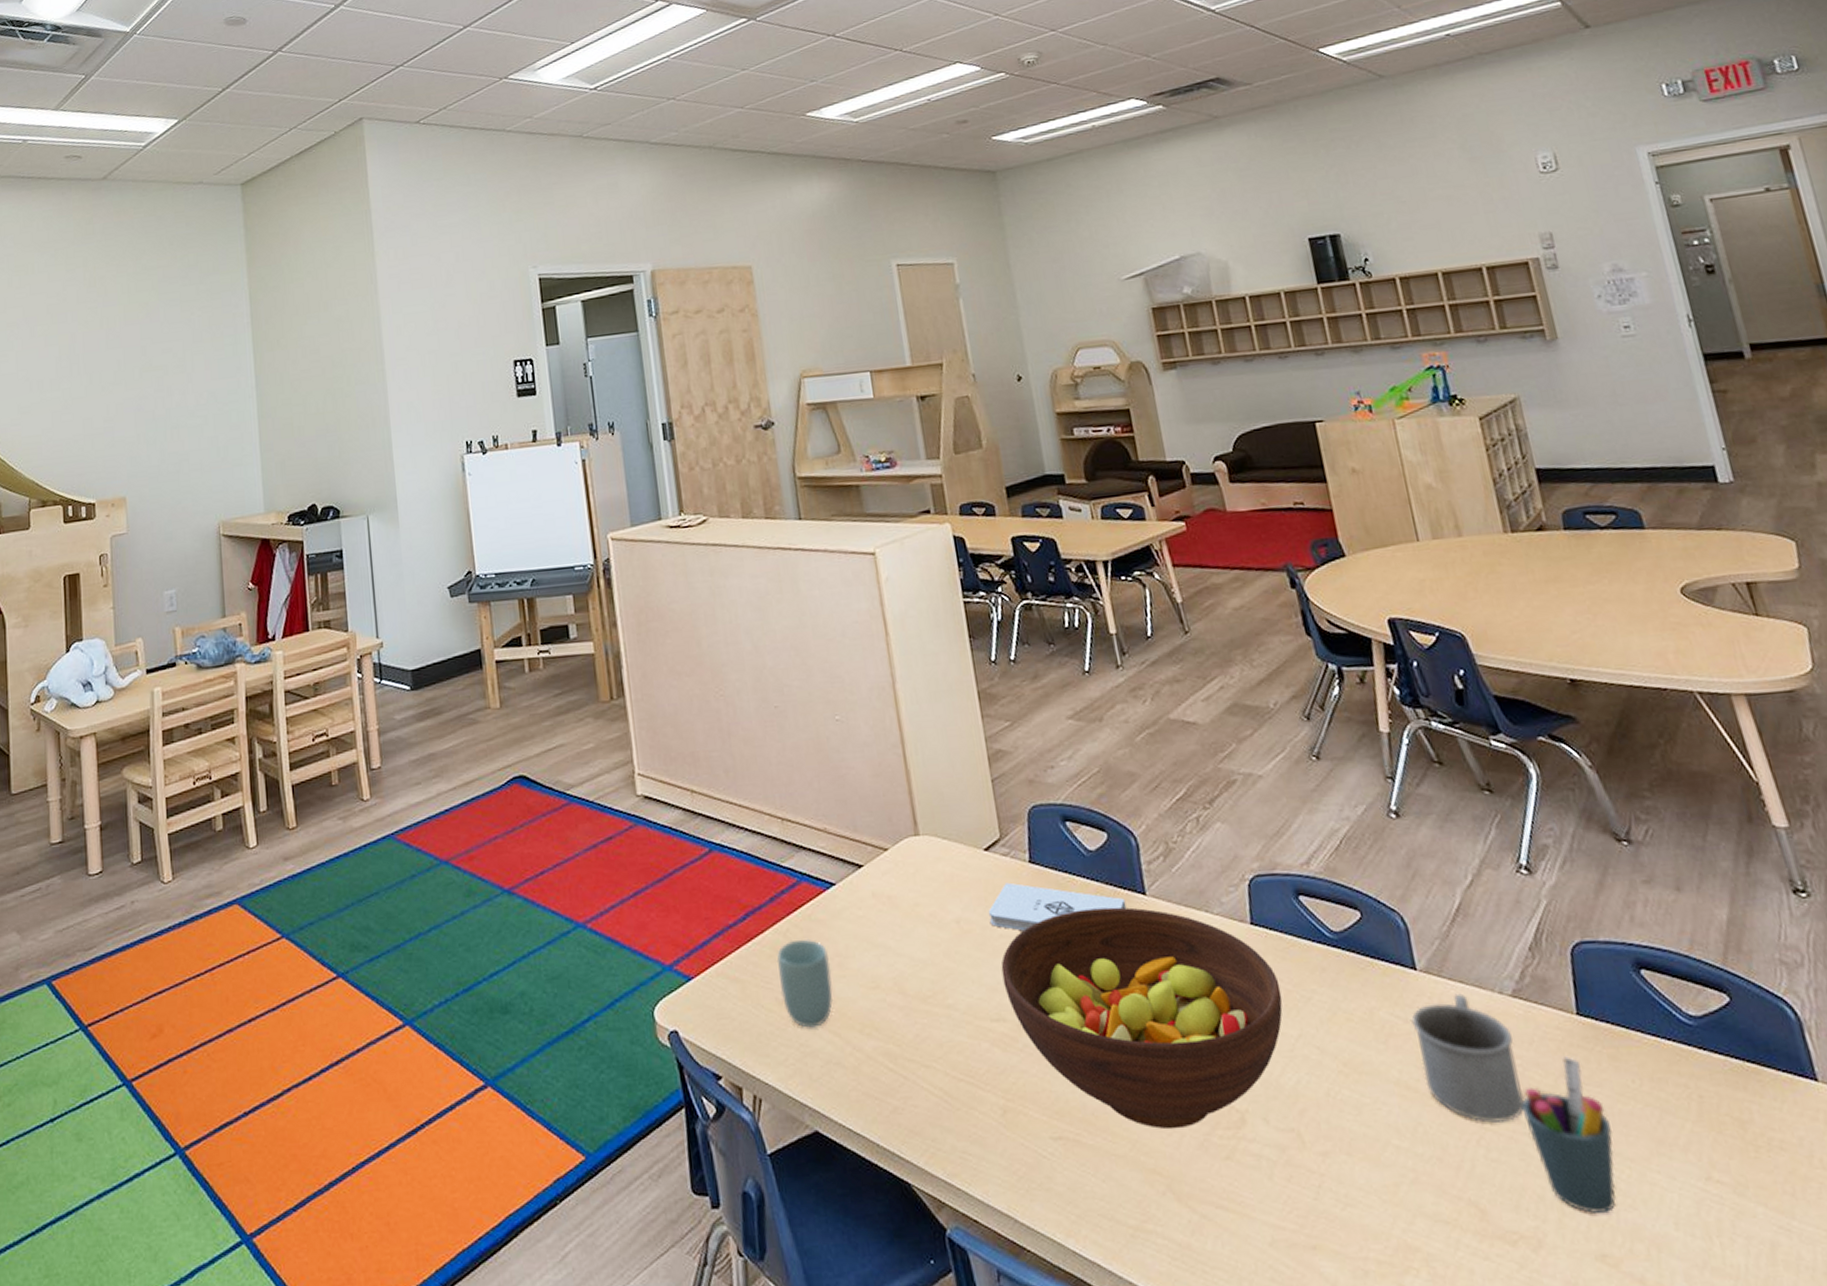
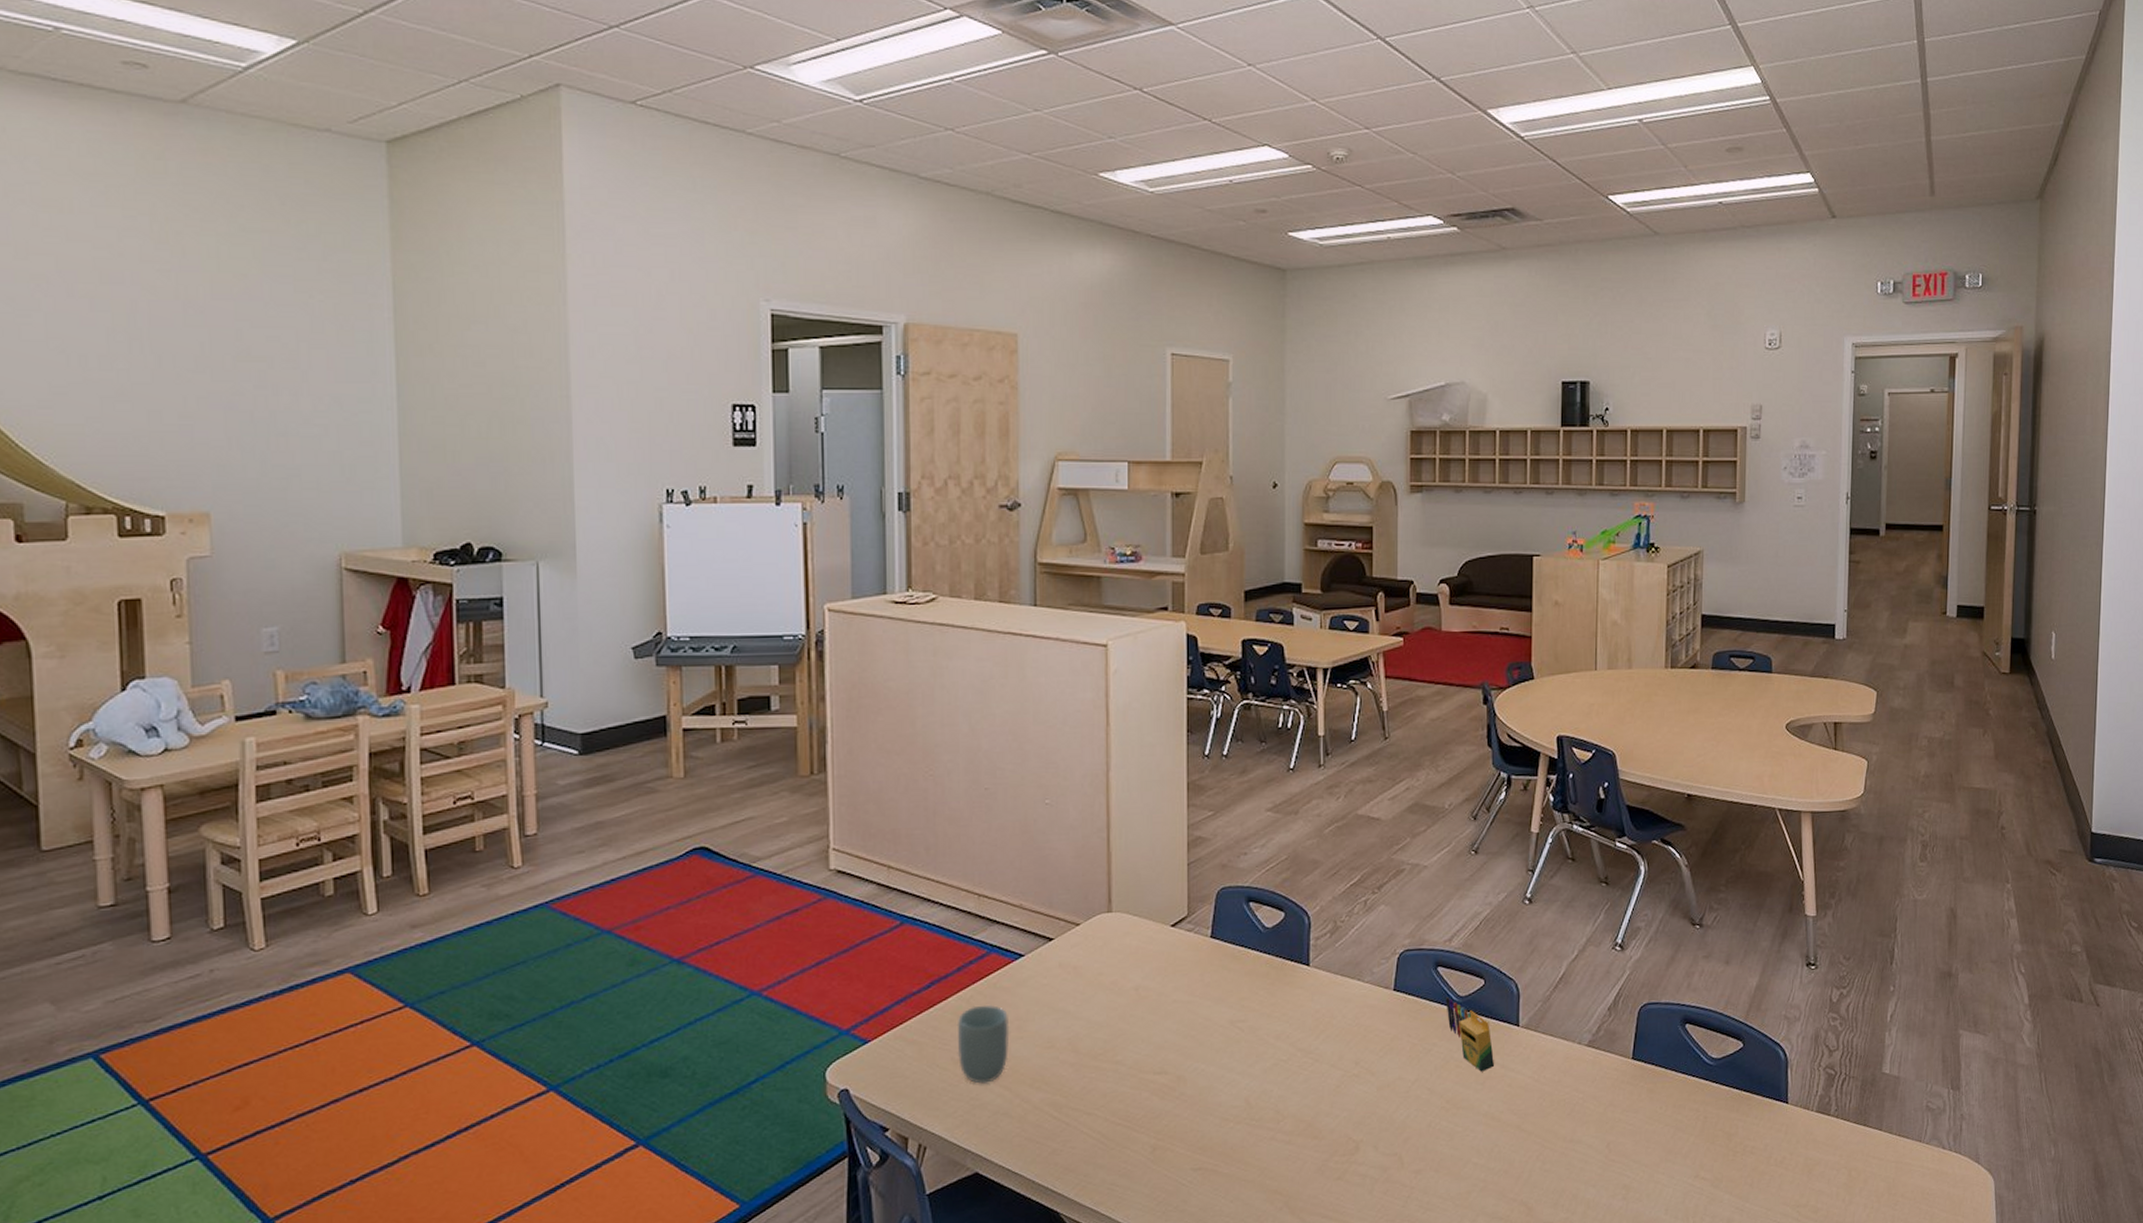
notepad: present [988,882,1127,931] -> none [1166,955,1291,997]
fruit bowl: present [1001,907,1283,1130] -> none [1170,976,1408,1158]
crayon: none [1316,931,1396,1027] -> present [1446,996,1495,1072]
mug: present [1411,993,1524,1123] -> none [1507,1044,1581,1142]
pen holder: present [1521,1056,1616,1214] -> none [1575,1091,1638,1206]

